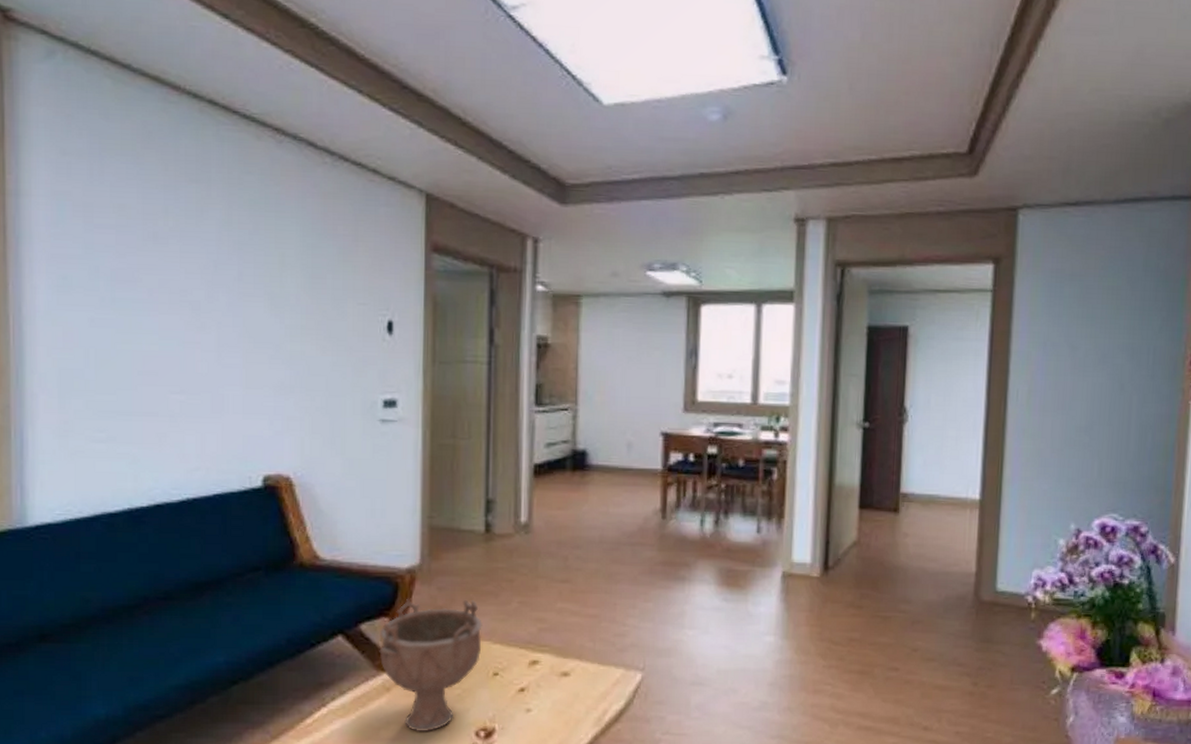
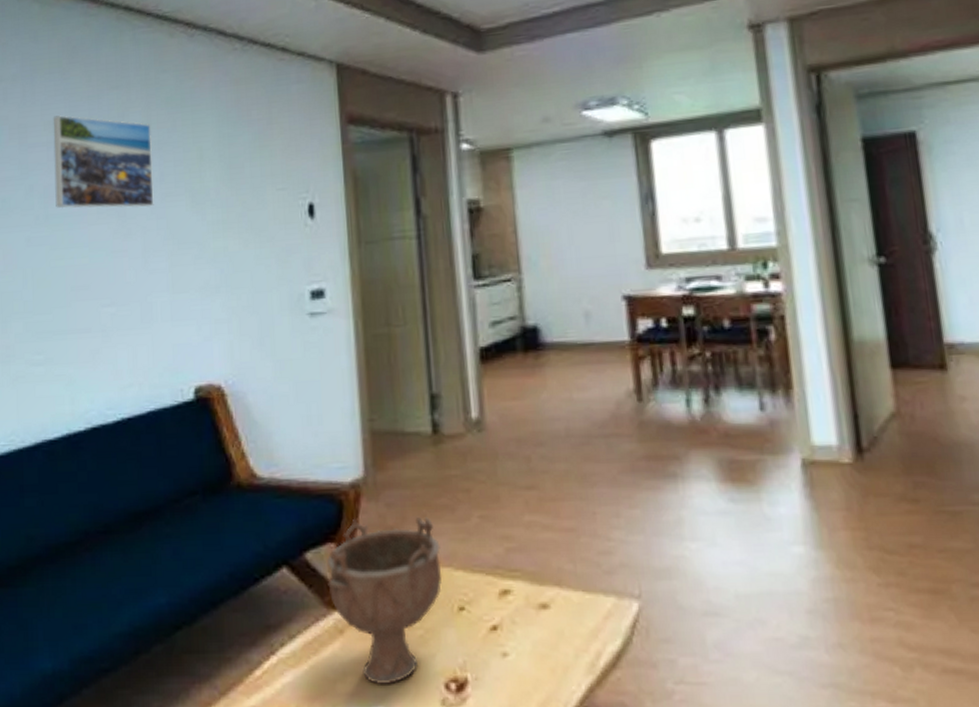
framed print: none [123,200,233,304] -> present [53,115,154,209]

